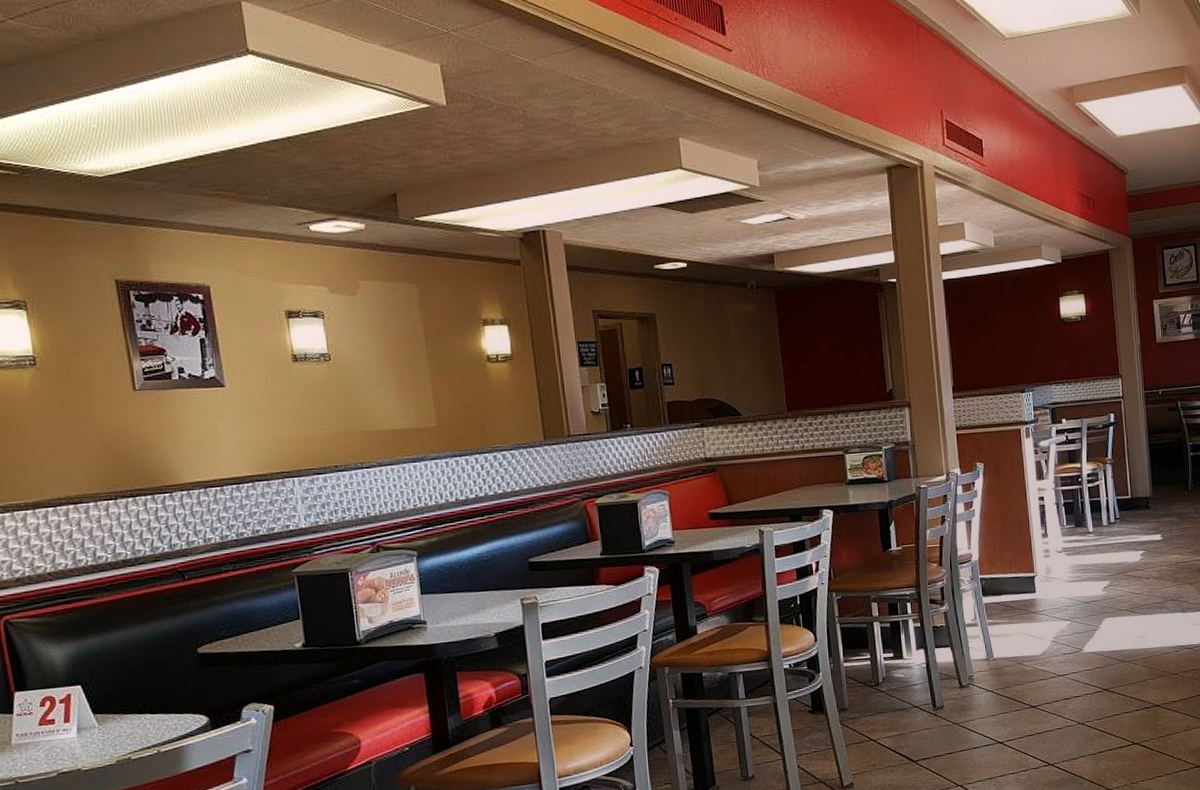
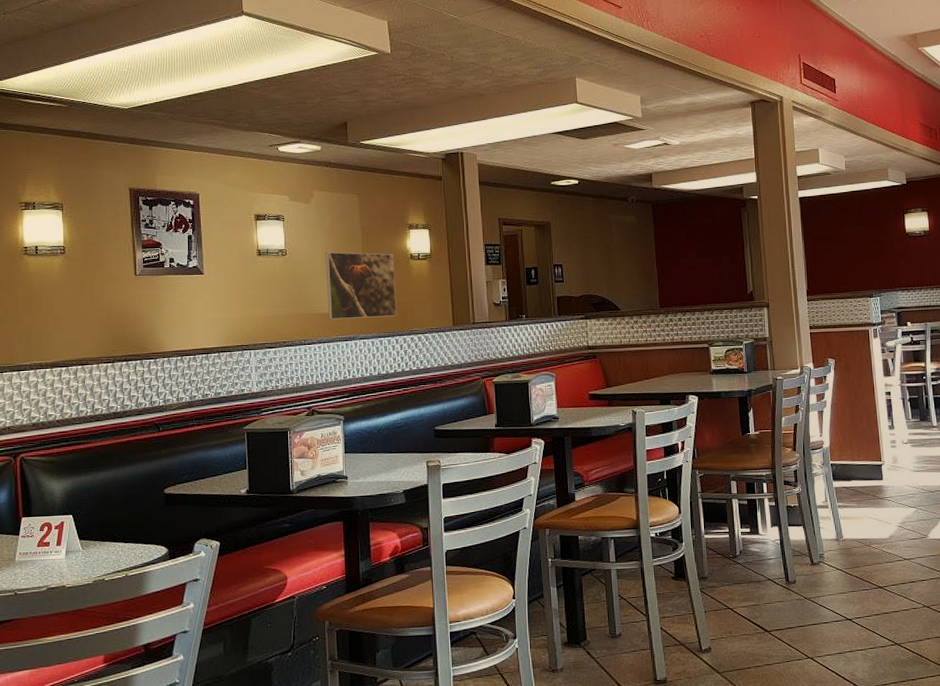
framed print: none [379,355,475,438] -> present [325,252,397,320]

